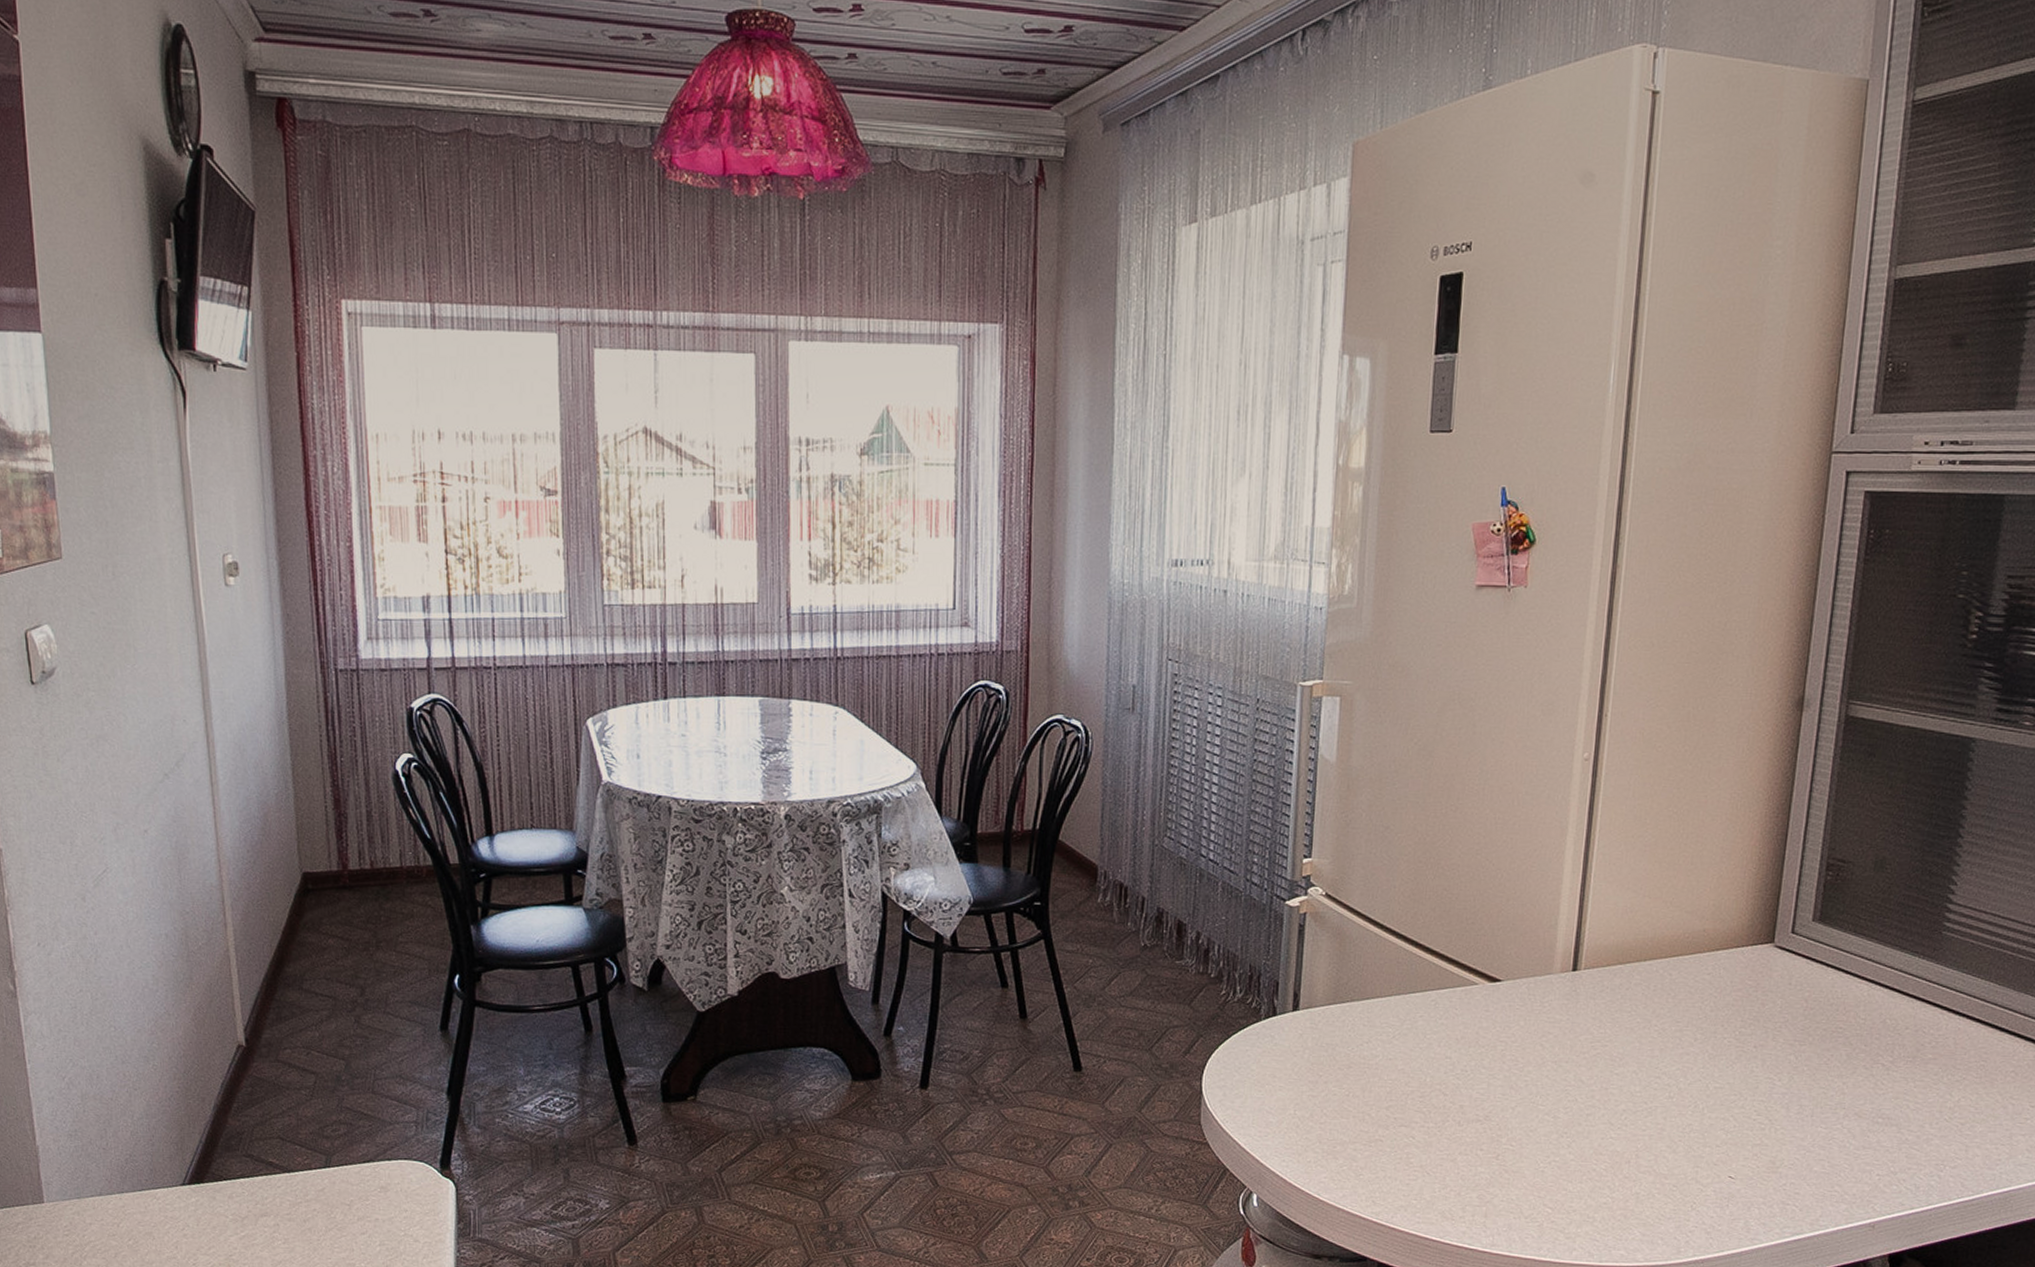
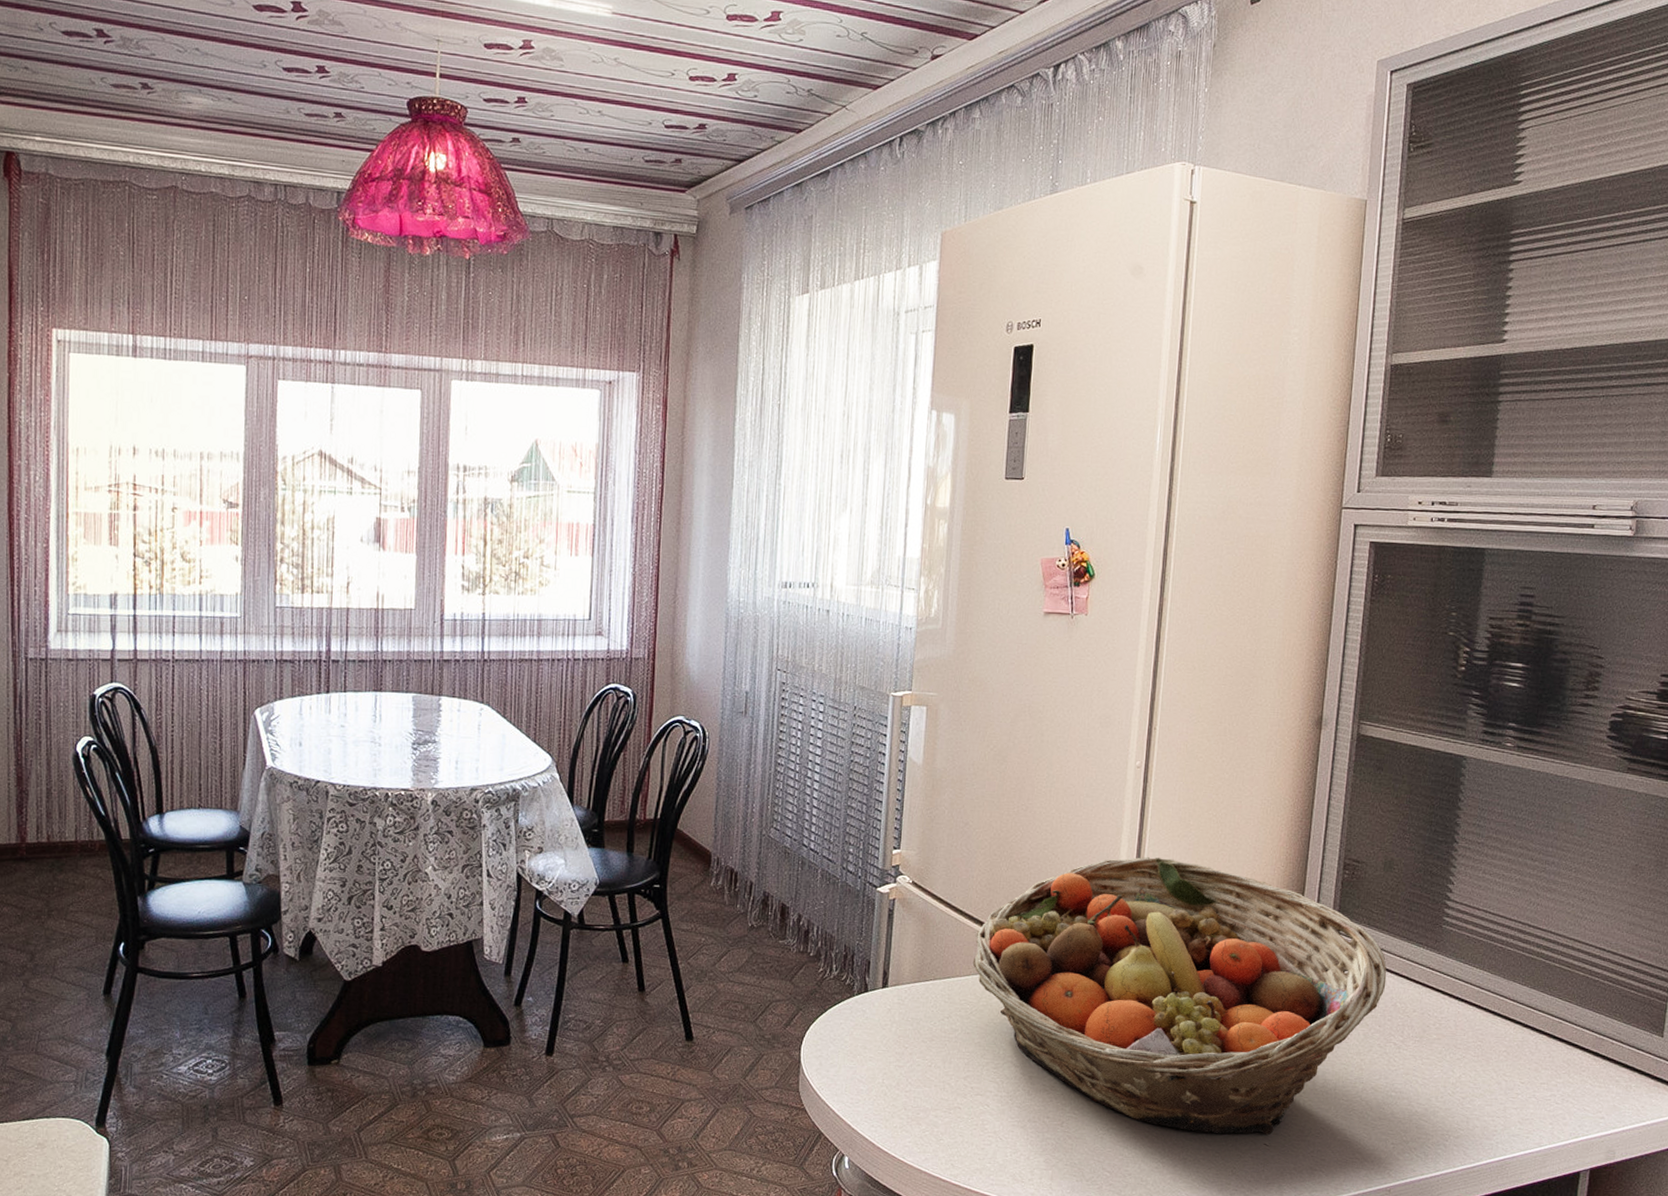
fruit basket: none [1395,860,1875,1167] -> present [972,856,1387,1135]

